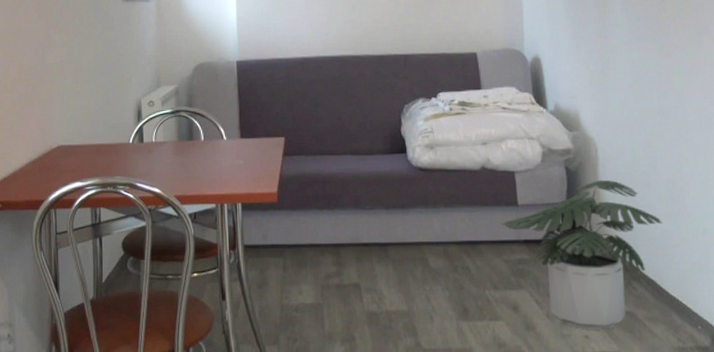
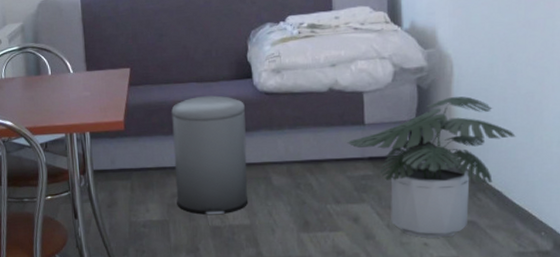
pedal bin: none [326,169,405,299] -> present [171,95,248,215]

